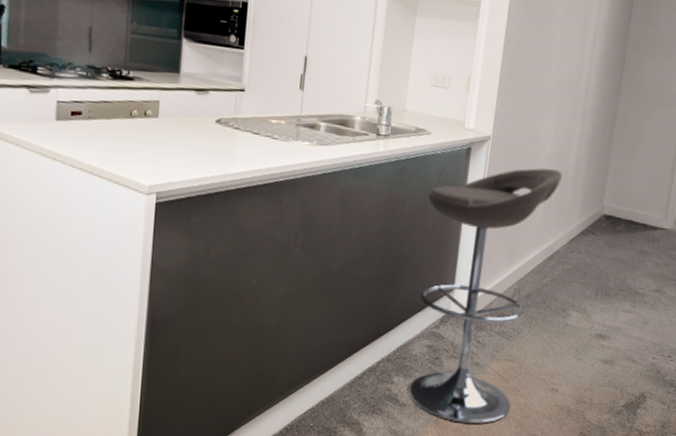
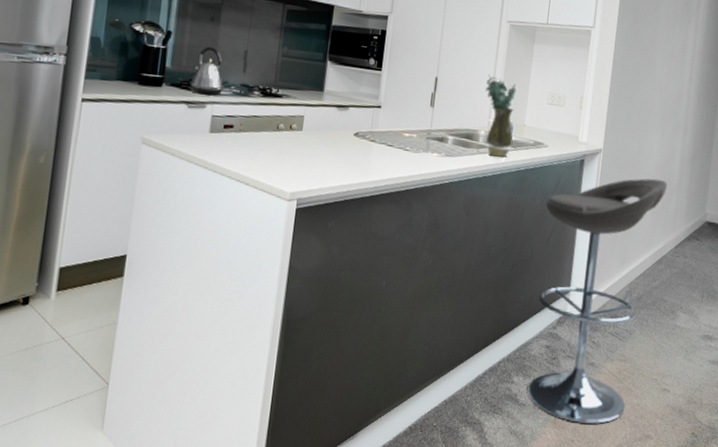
kettle: none [29,22,69,79] -> present [189,46,224,96]
vase: none [361,52,396,146] -> present [485,74,517,158]

